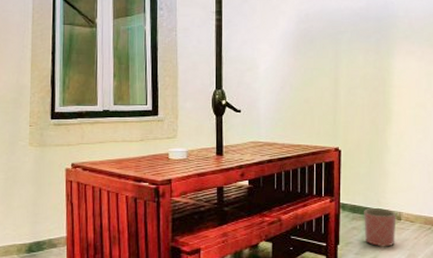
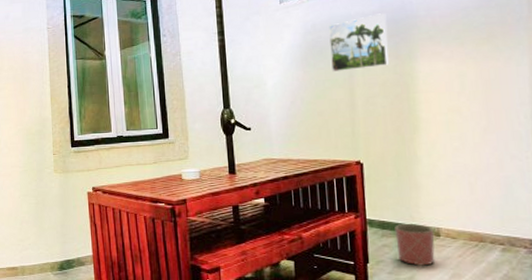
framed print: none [320,10,371,61] -> present [329,13,389,72]

